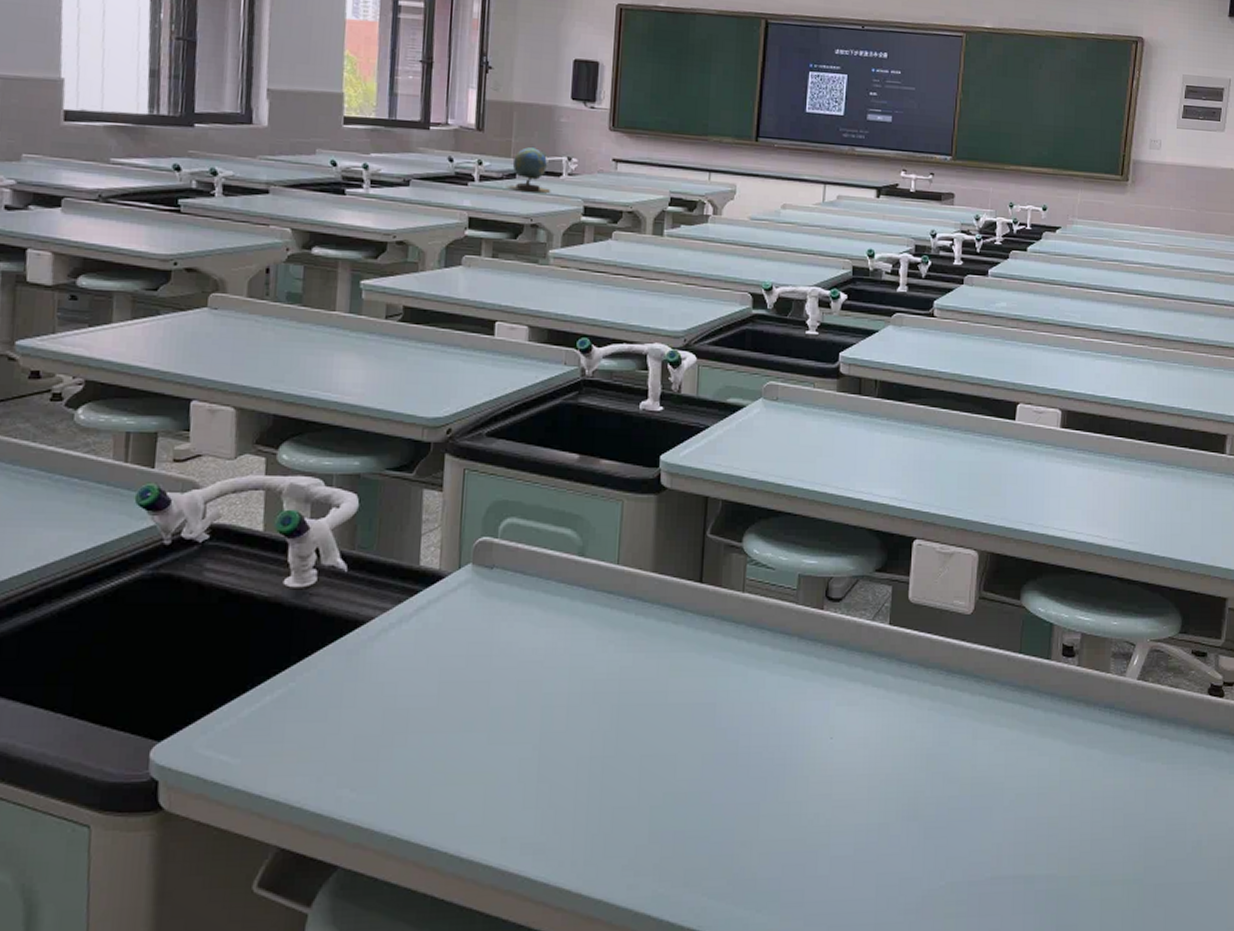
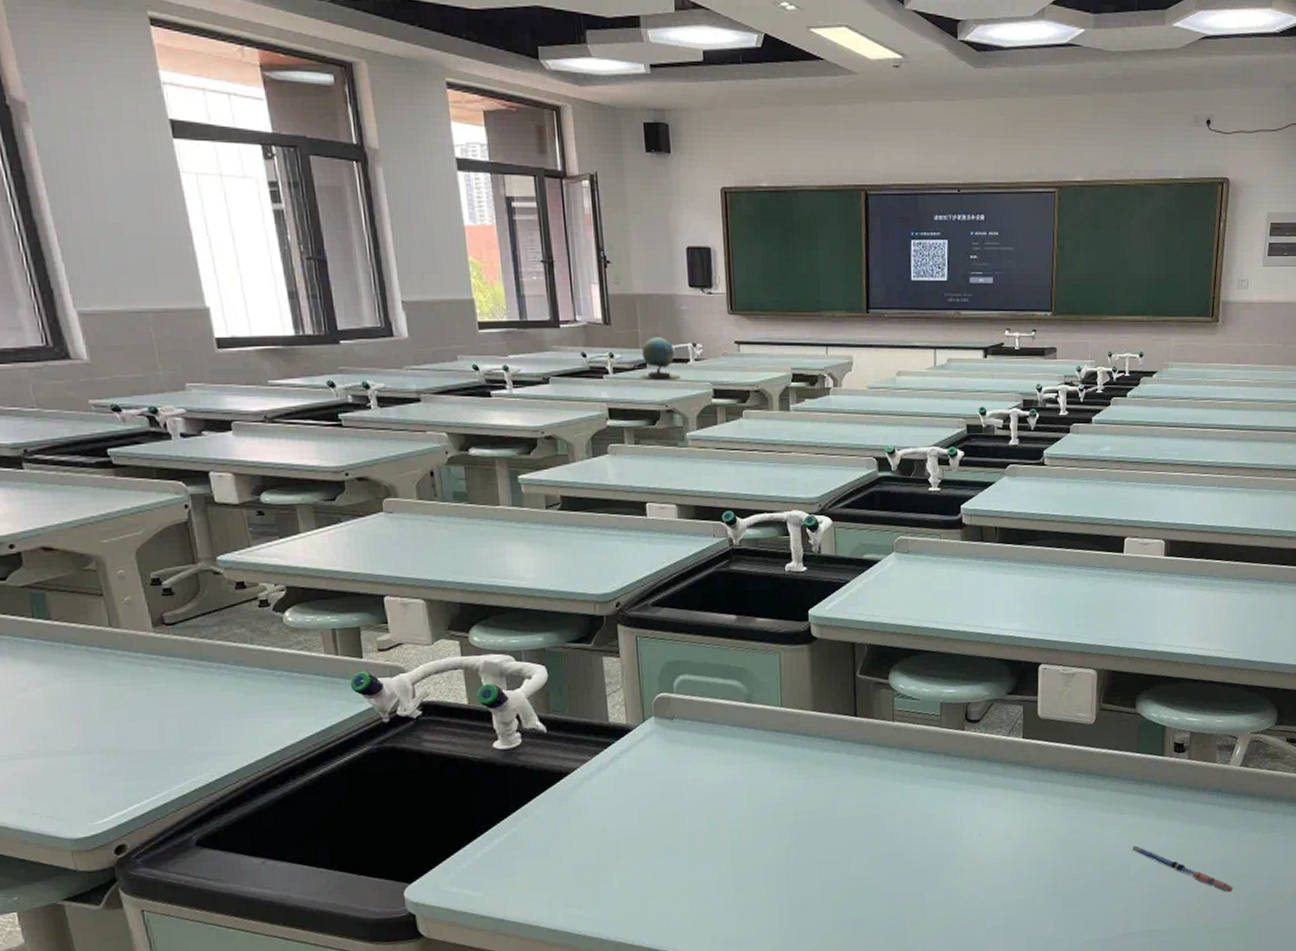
pen: none [1007,768,1126,836] -> present [1131,846,1234,893]

